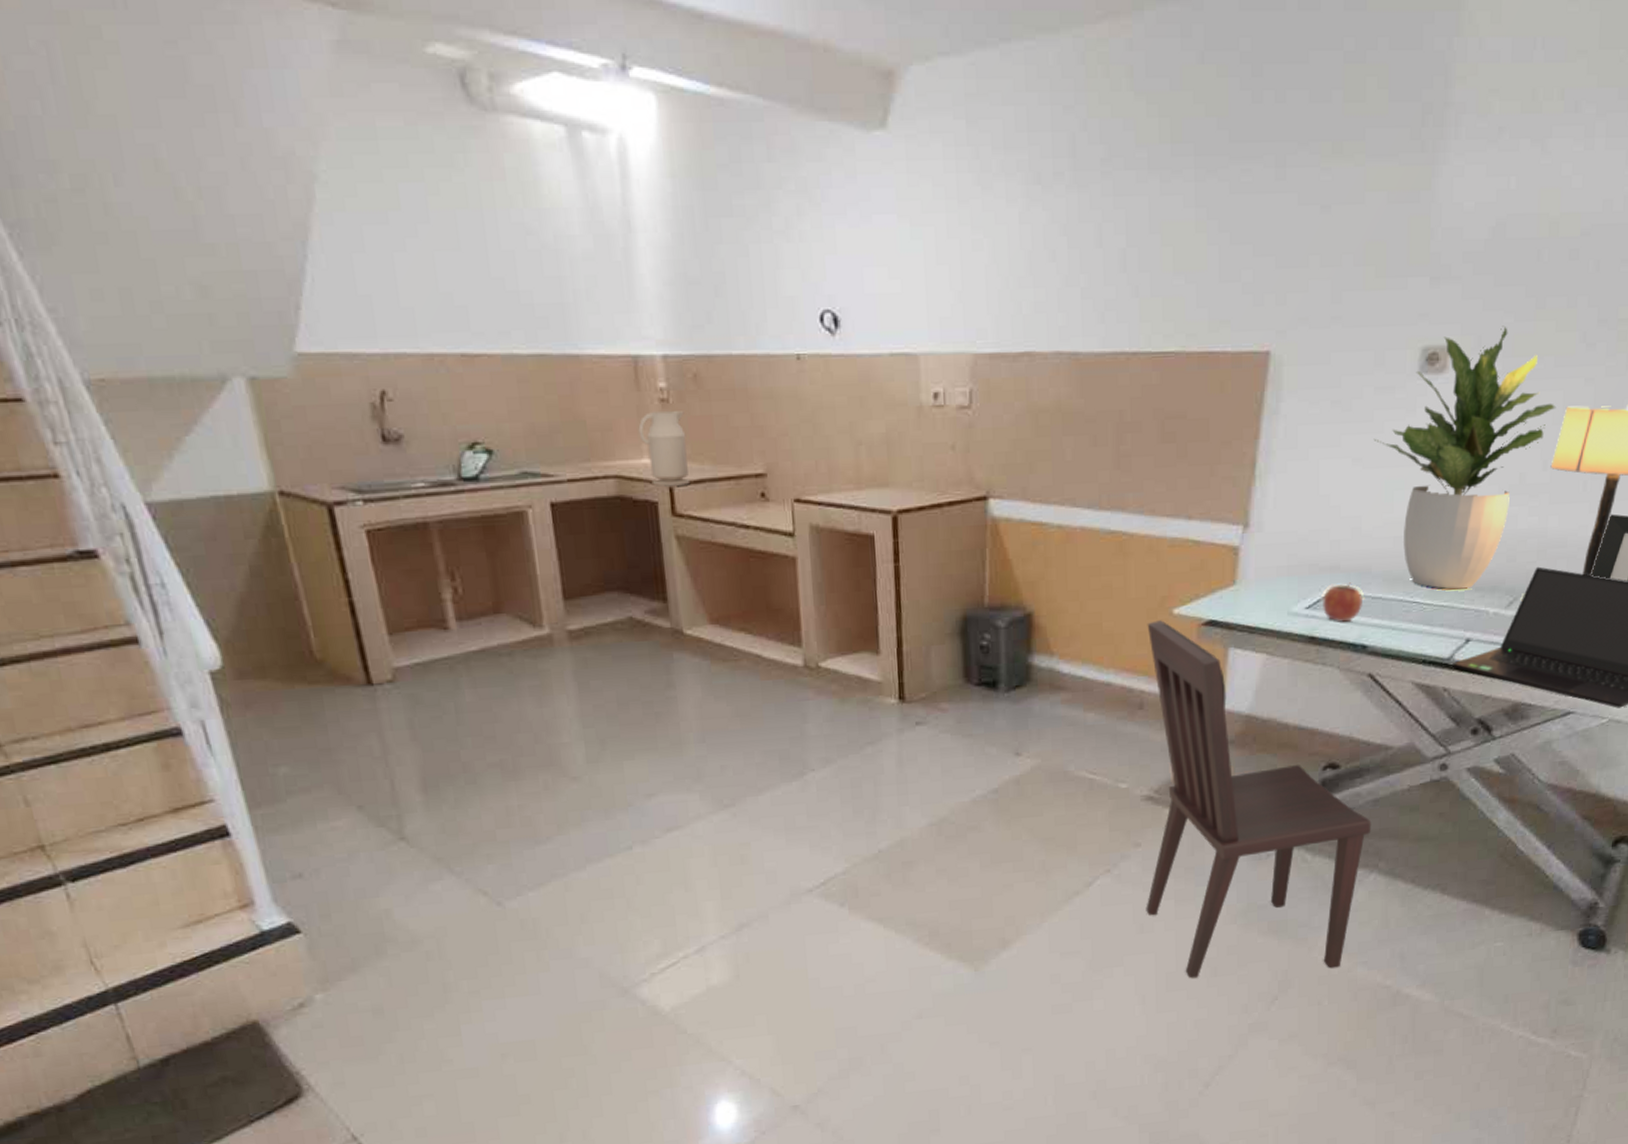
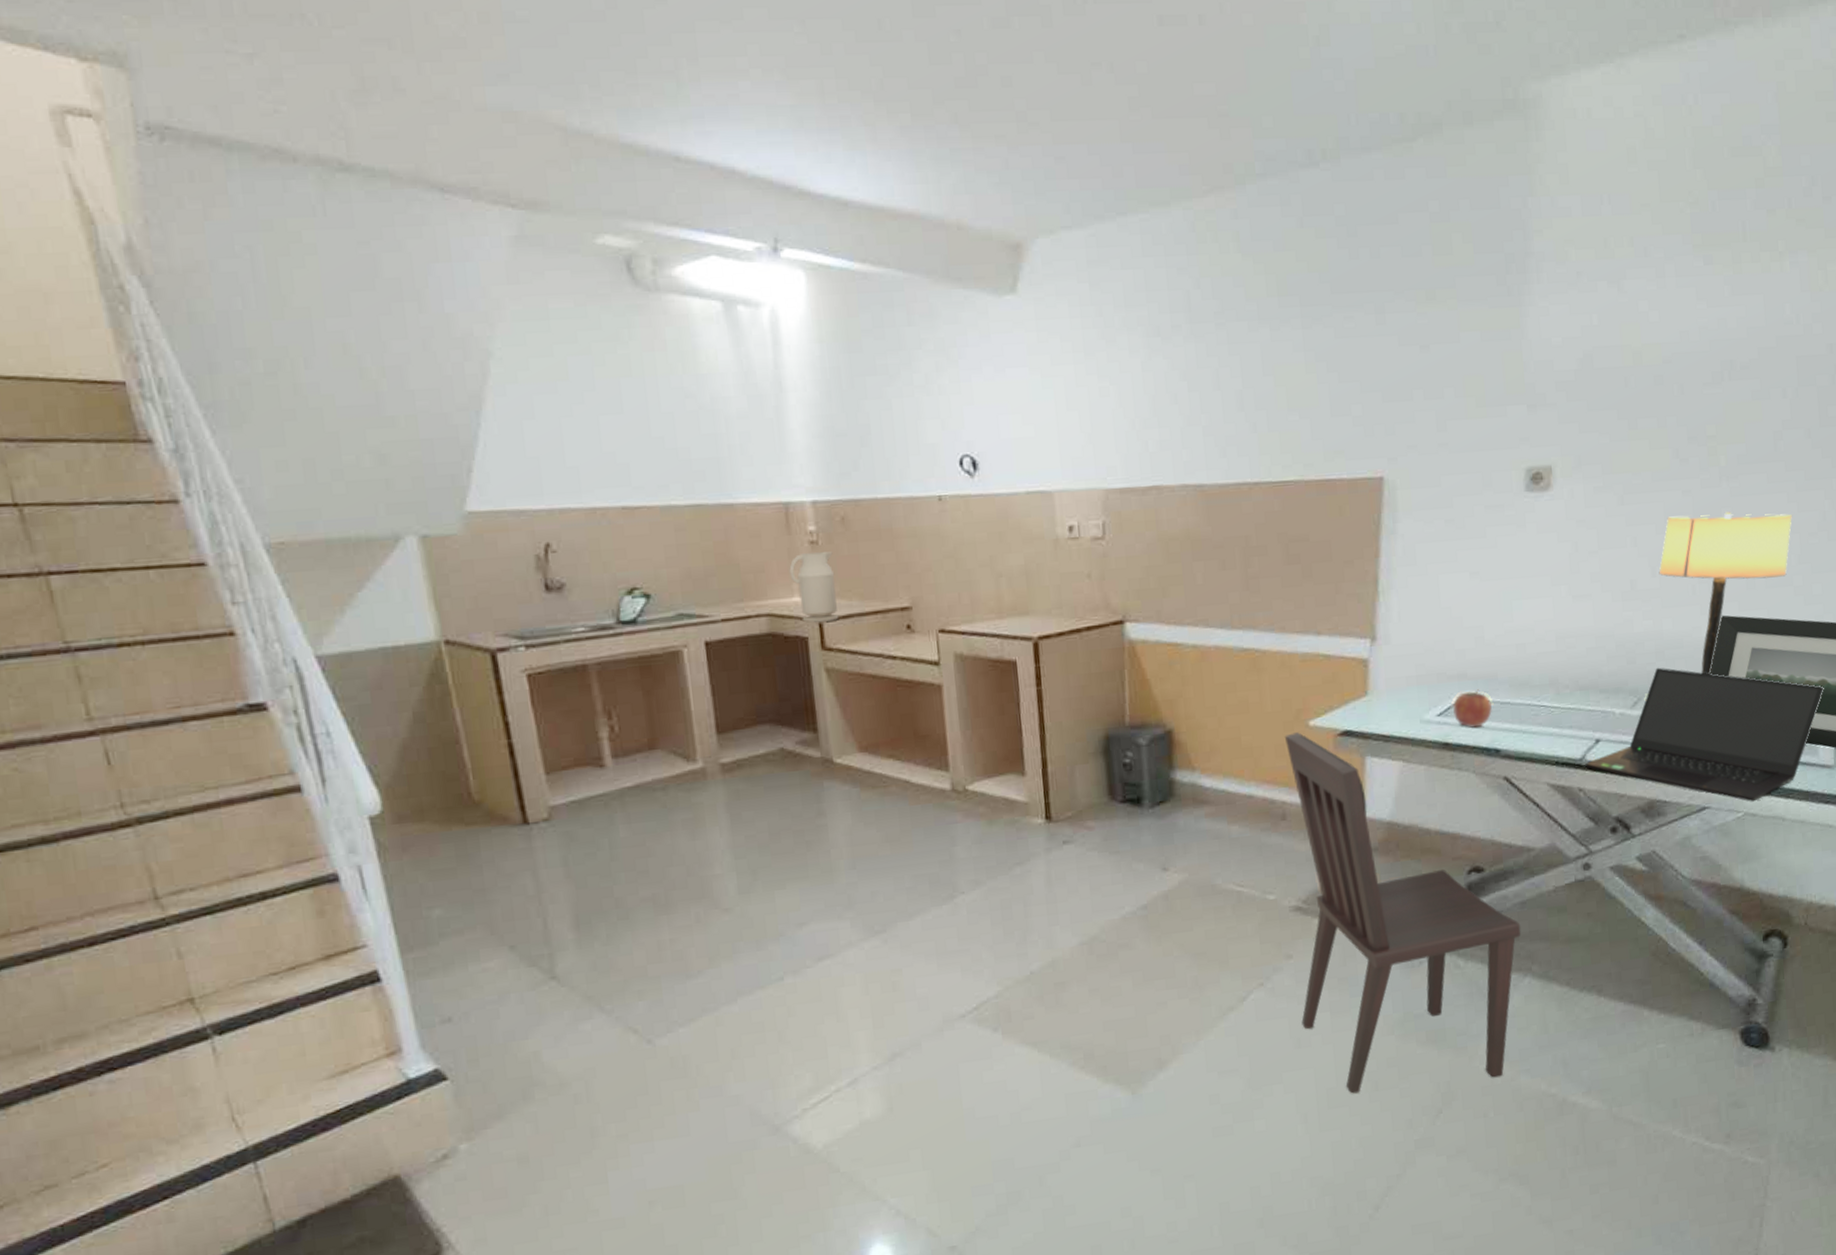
potted plant: present [1373,325,1556,590] -> none [1488,446,1658,693]

